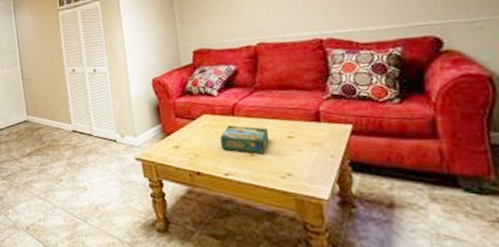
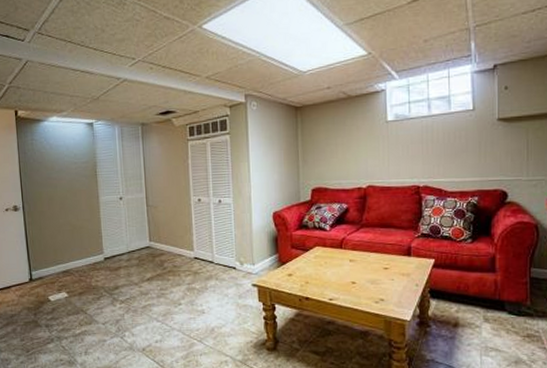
board game: present [219,125,270,154] -> none [327,256,369,282]

